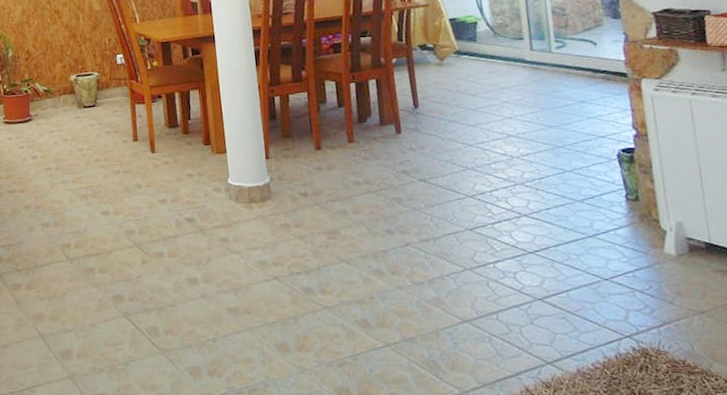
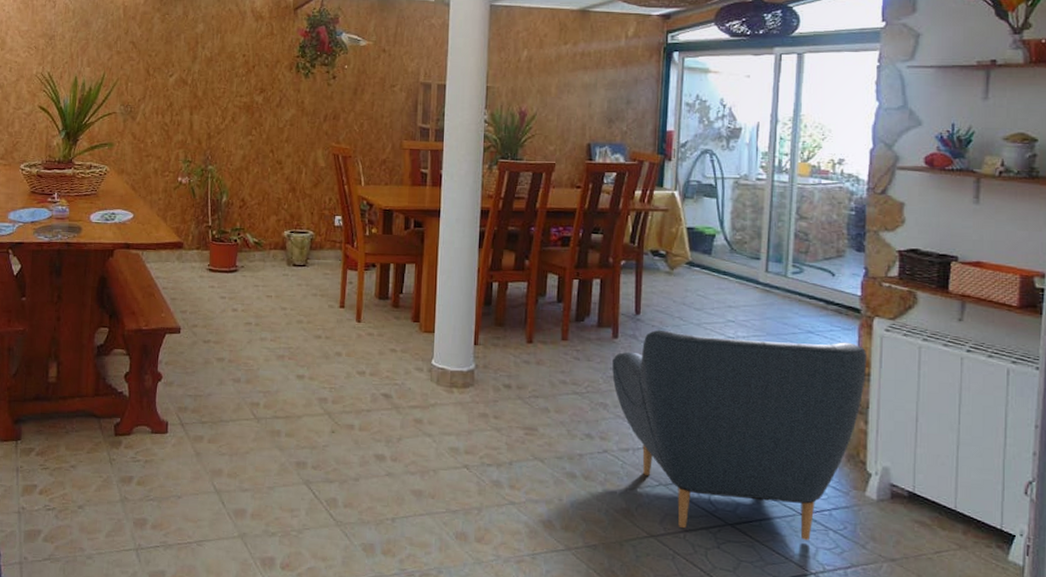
armchair: none [400,106,645,309] -> present [612,329,867,541]

